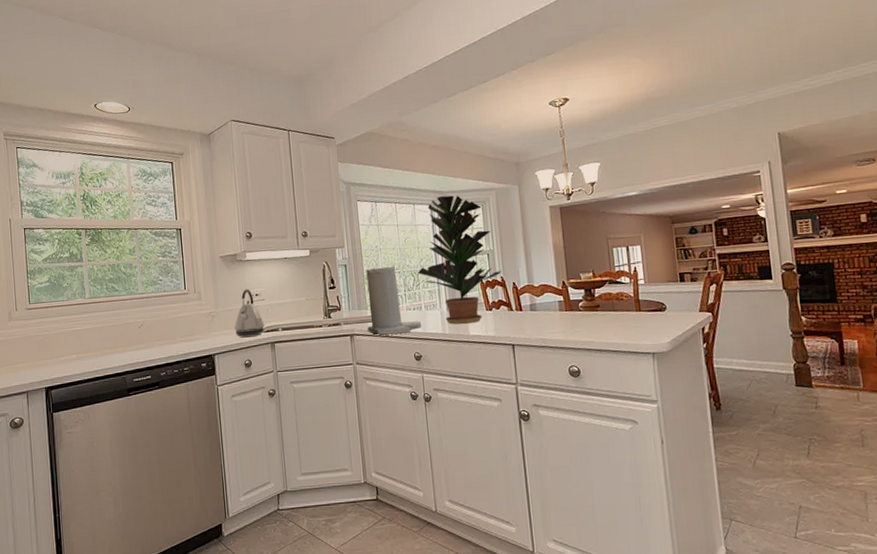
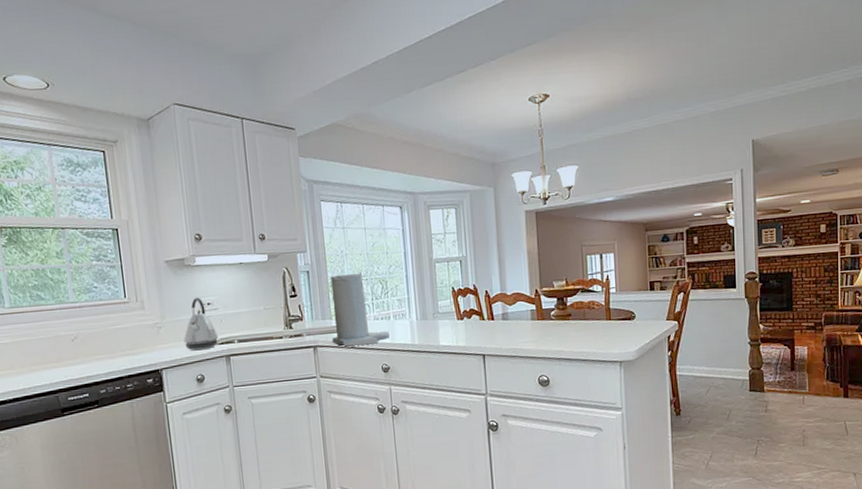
potted plant: present [417,195,502,325] -> none [386,197,474,335]

